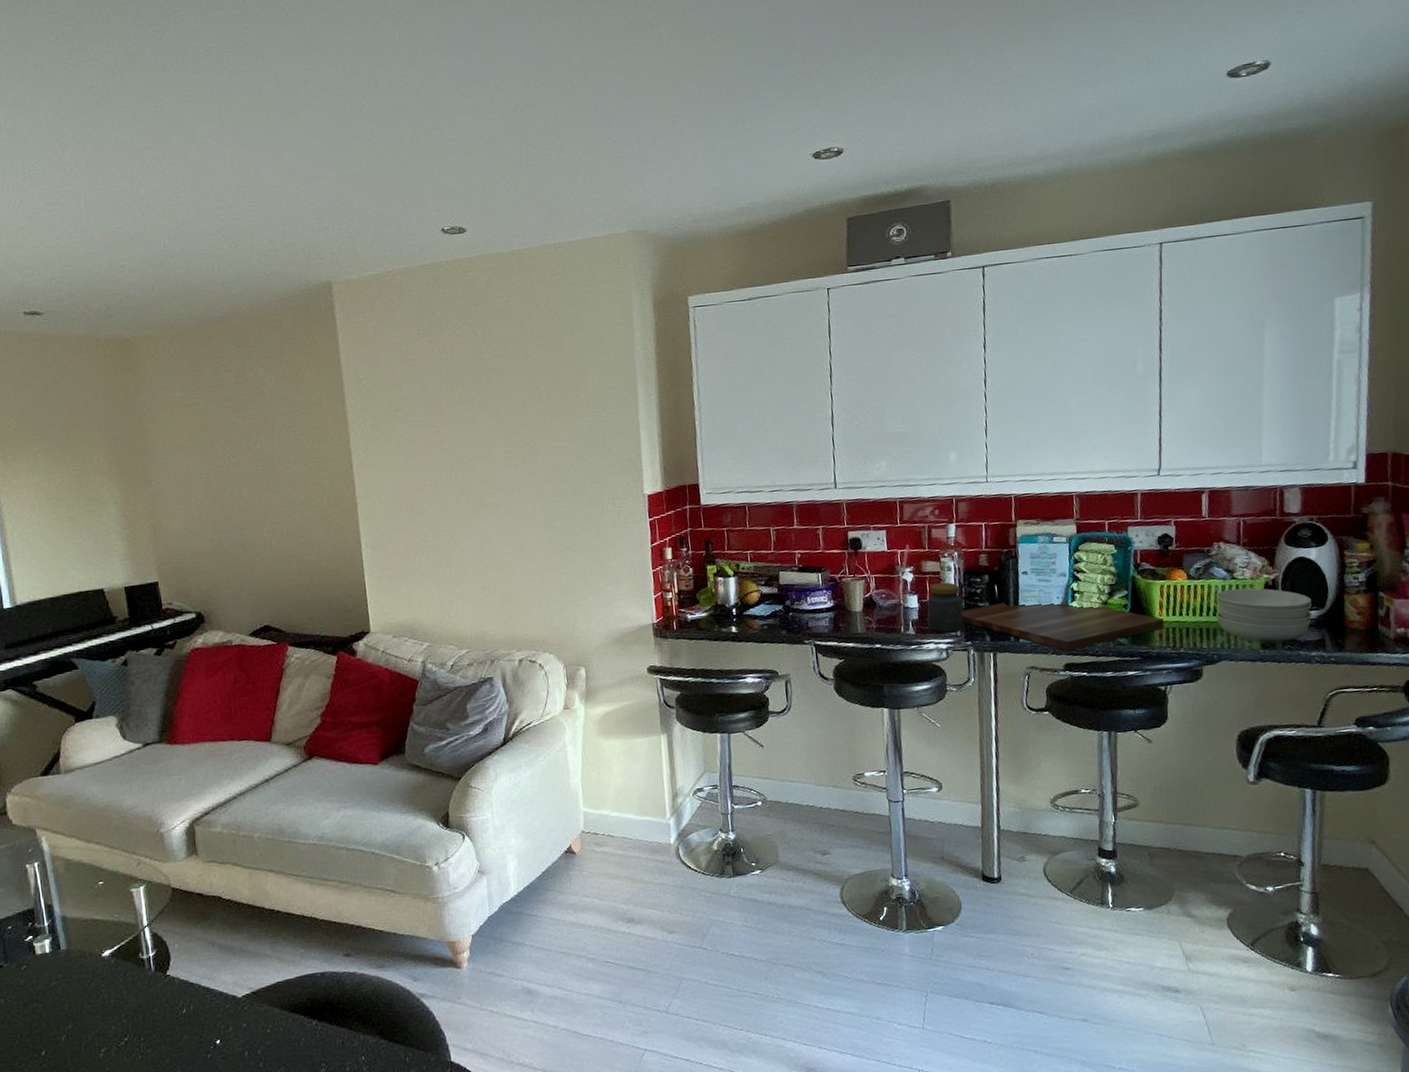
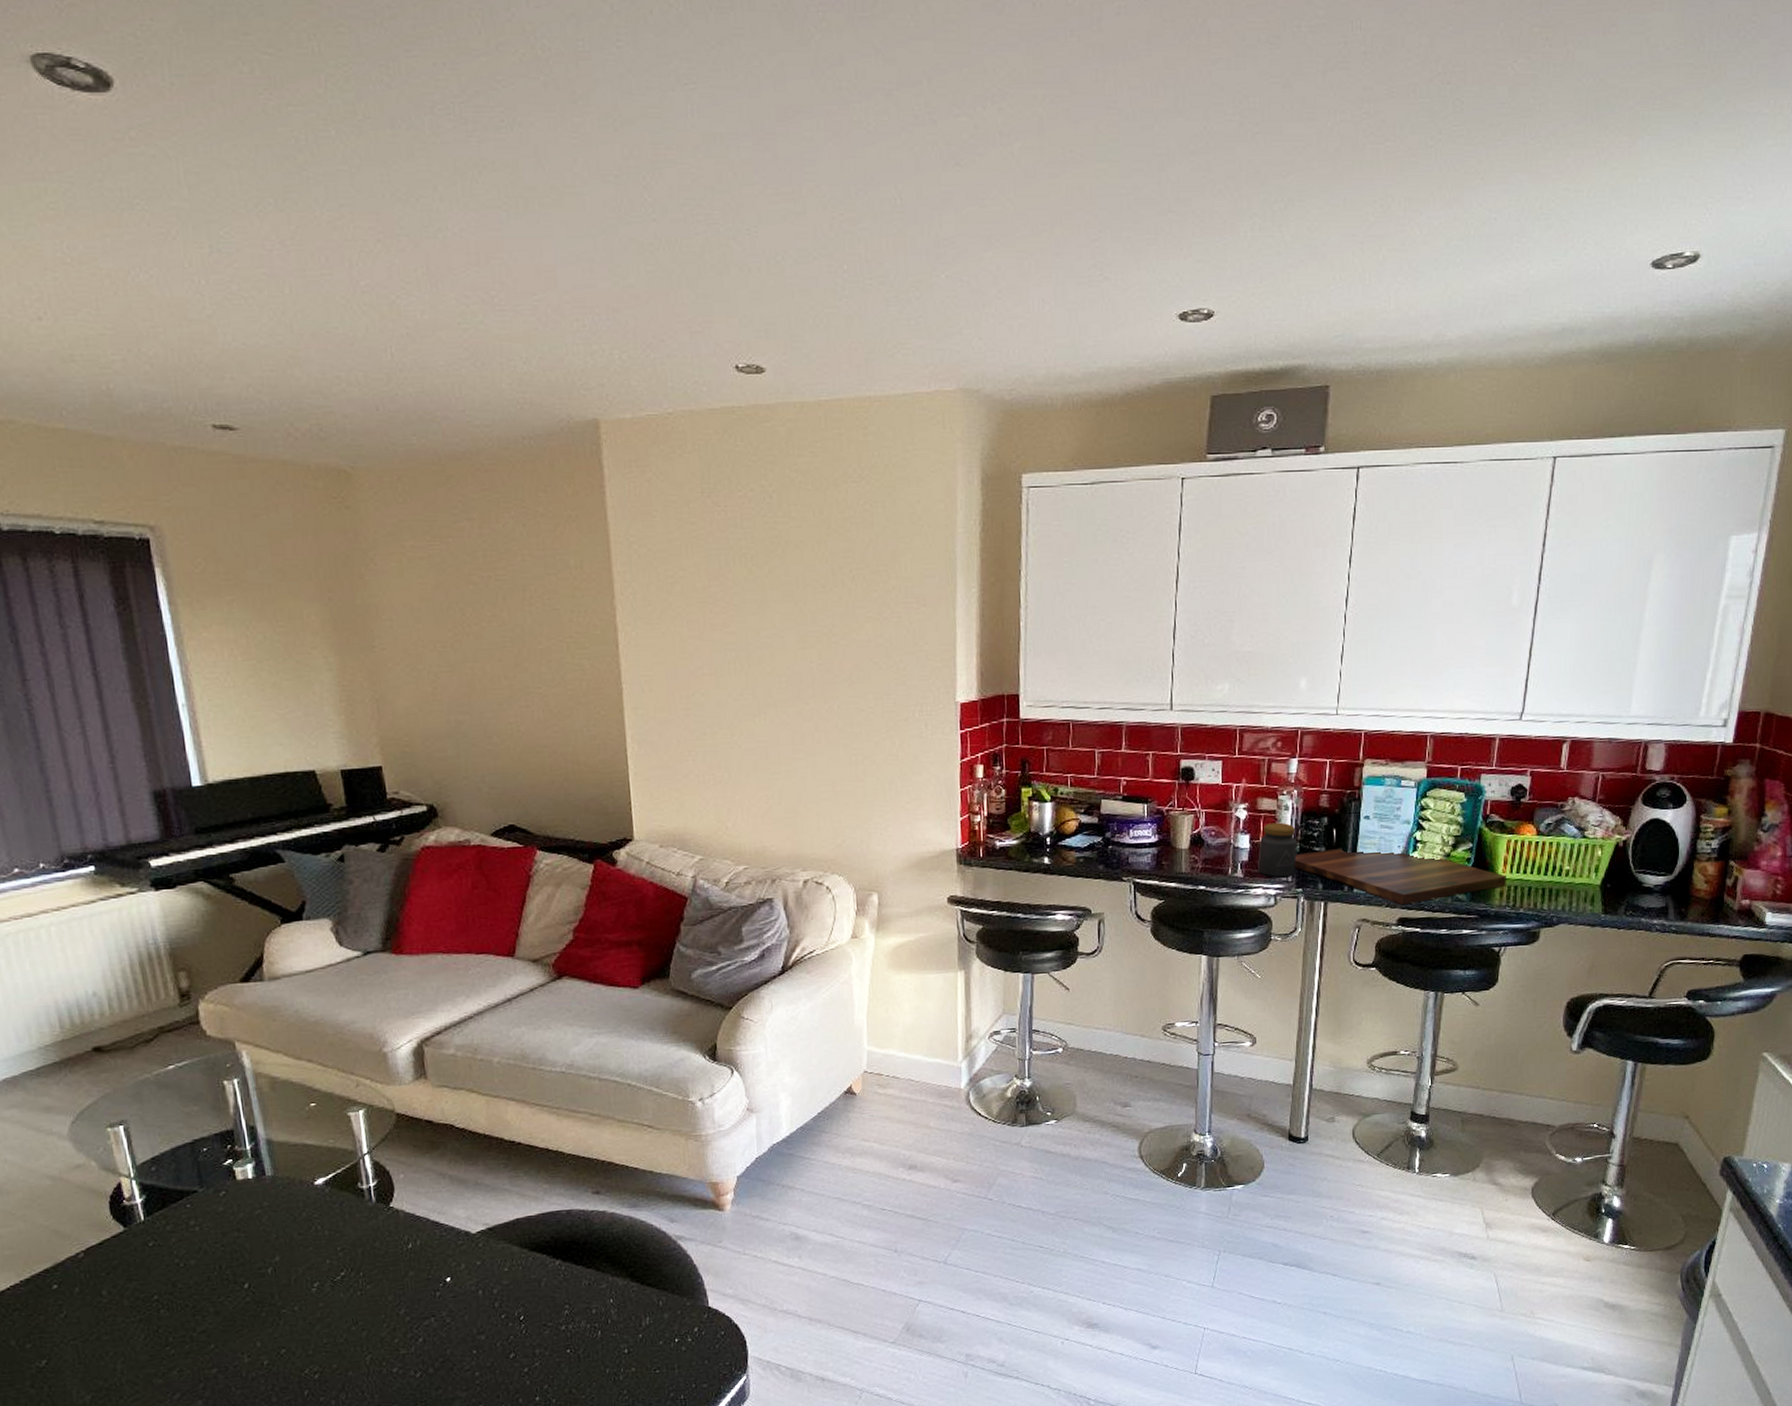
bowl: present [1216,588,1312,644] -> none [1561,848,1661,909]

